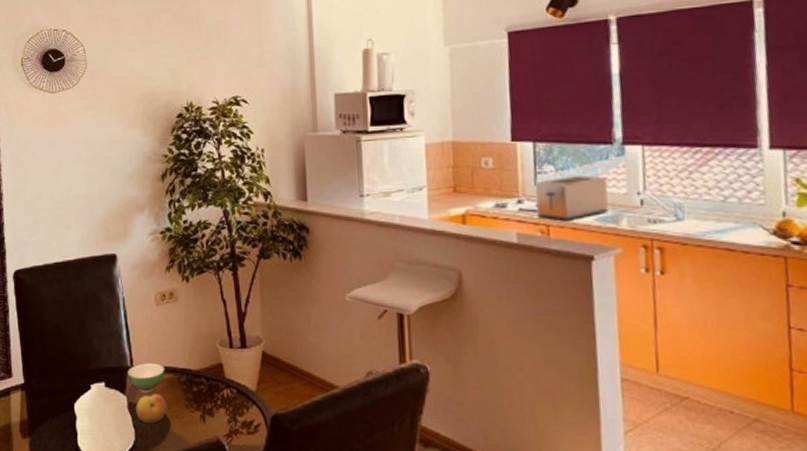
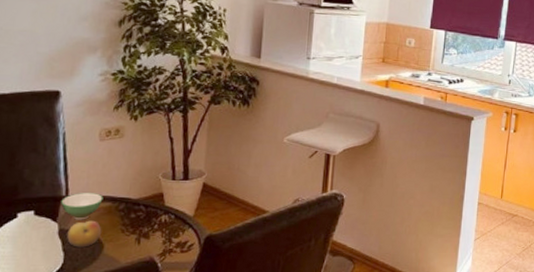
toaster: present [535,175,608,222] -> none [440,59,491,91]

